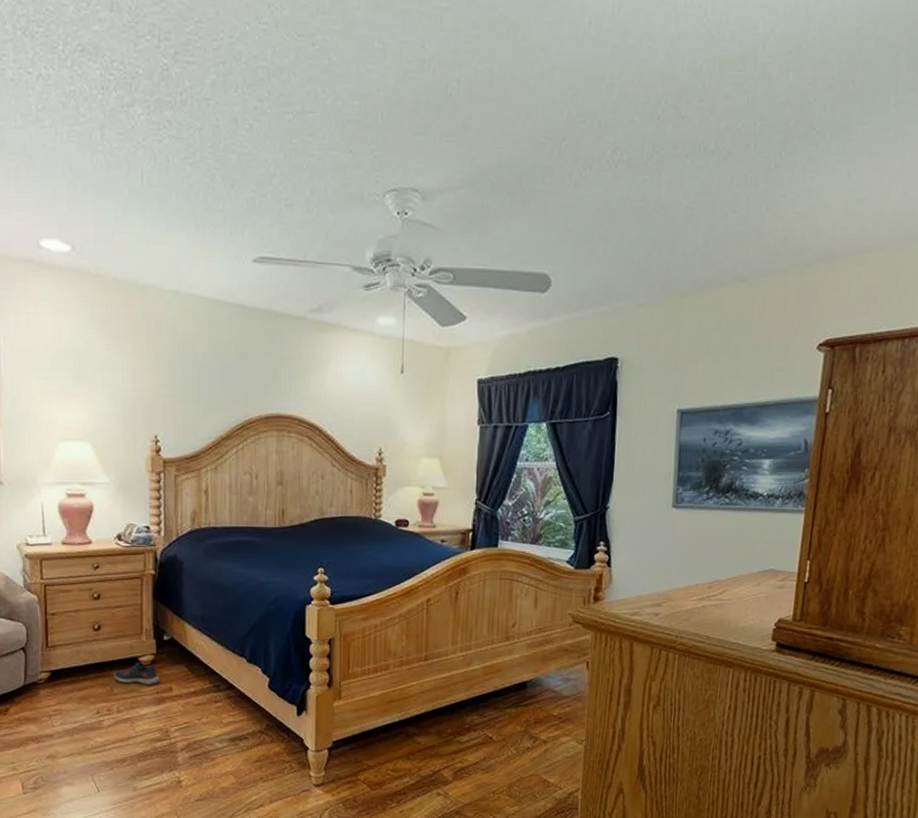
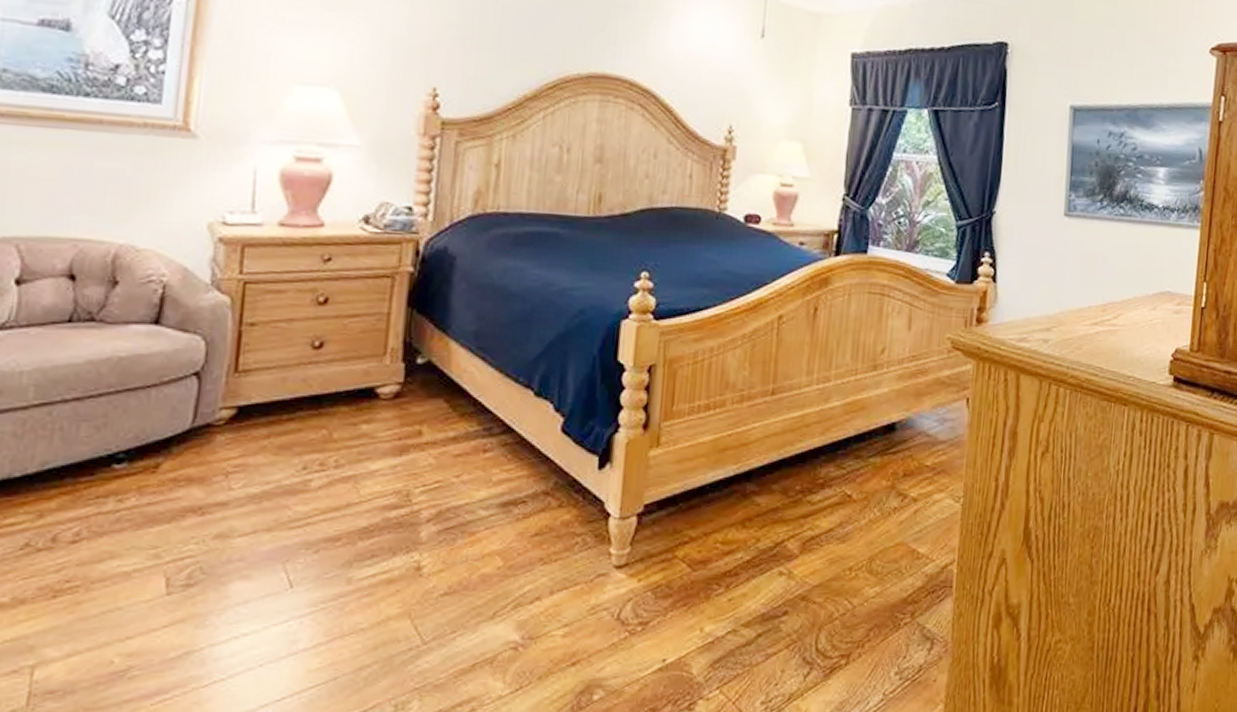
shoe: present [113,662,160,686] -> none [335,395,405,429]

